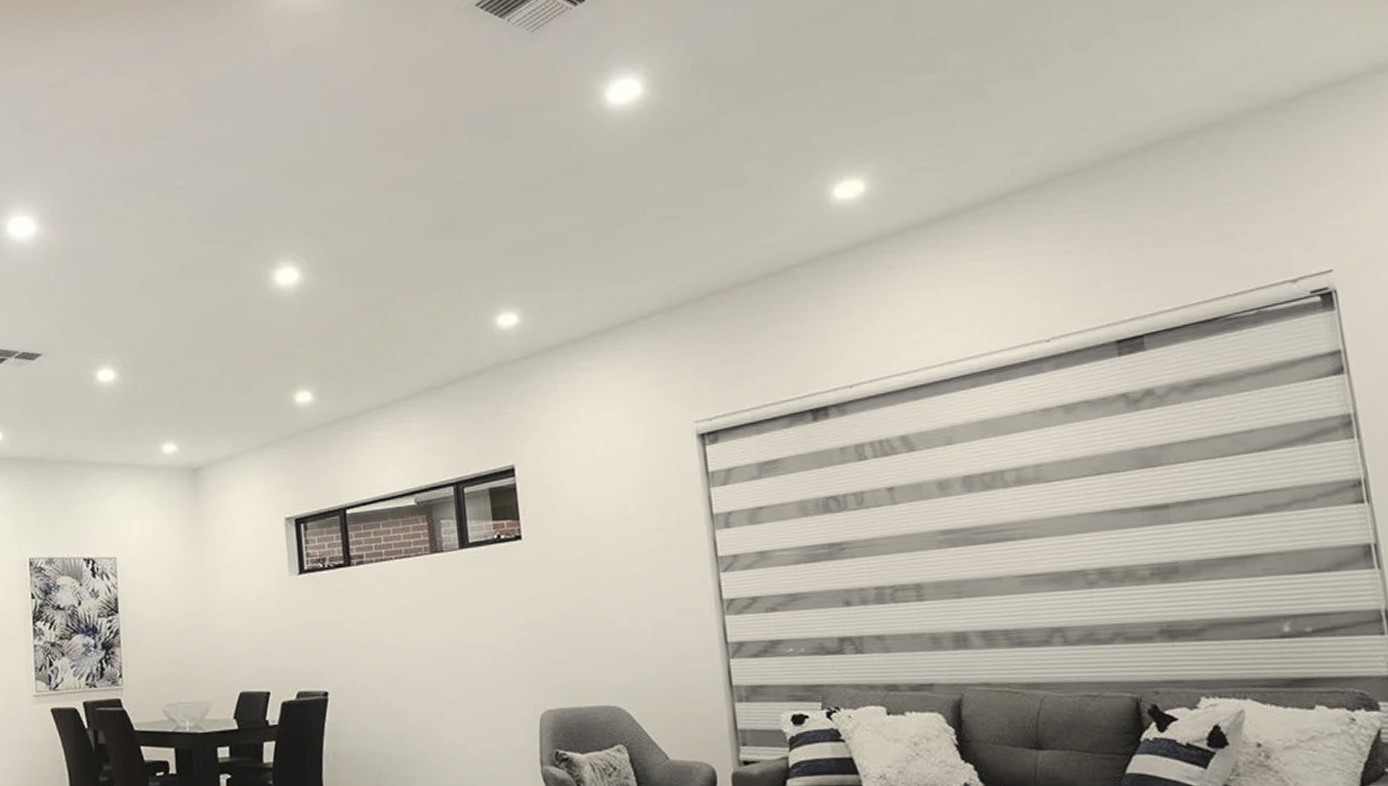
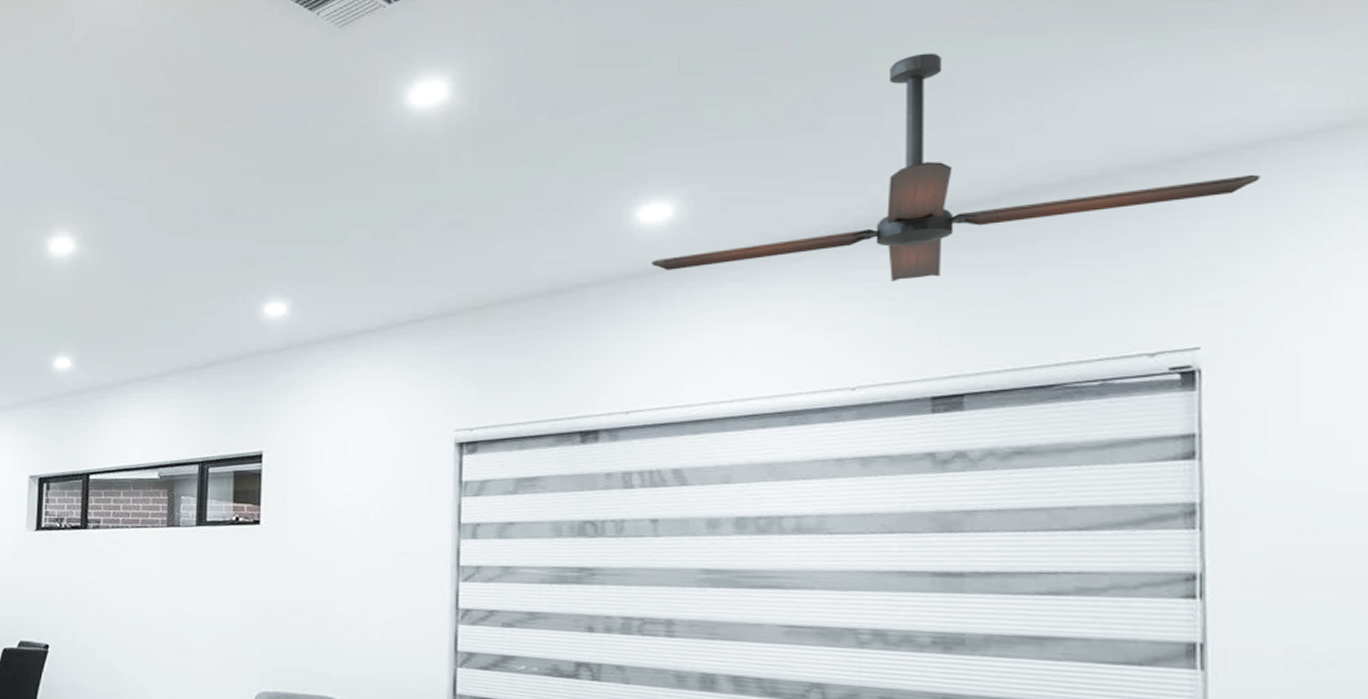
ceiling fan: none [852,16,1358,244] -> present [651,52,1261,282]

